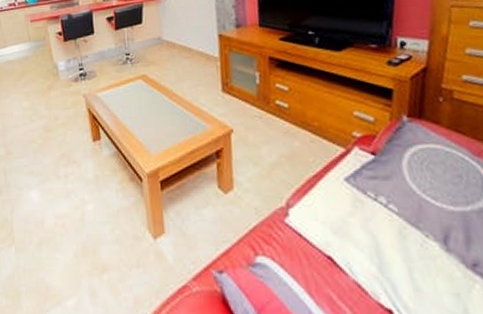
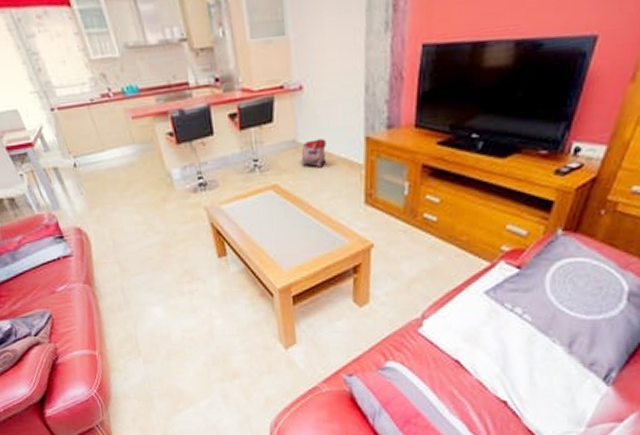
bag: none [165,36,187,60] -> present [301,139,327,168]

